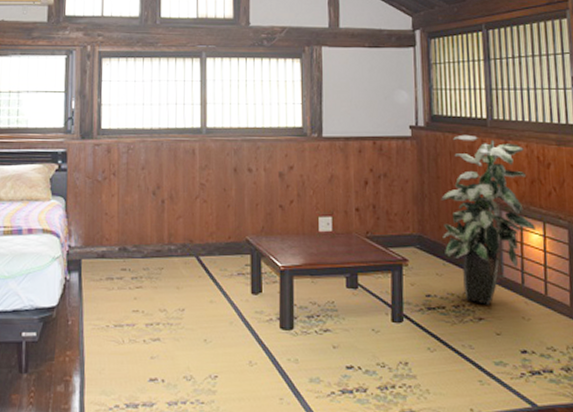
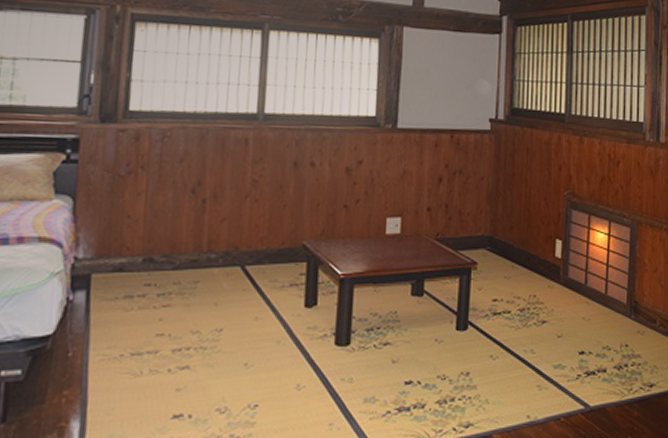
indoor plant: present [441,134,537,305] -> none [514,129,603,307]

